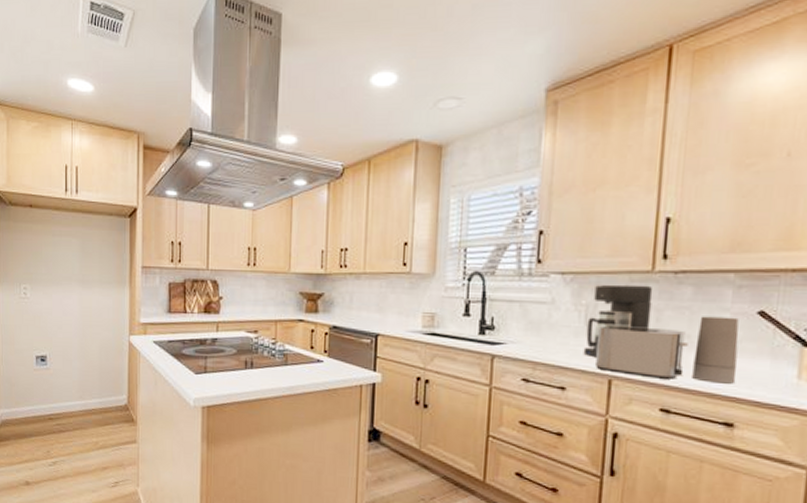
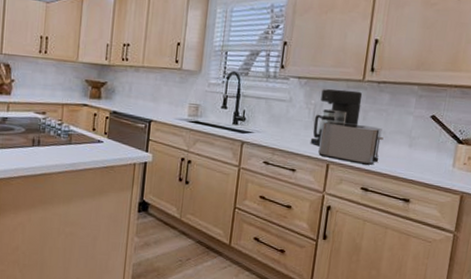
canister: present [692,316,739,384] -> none [384,117,418,170]

